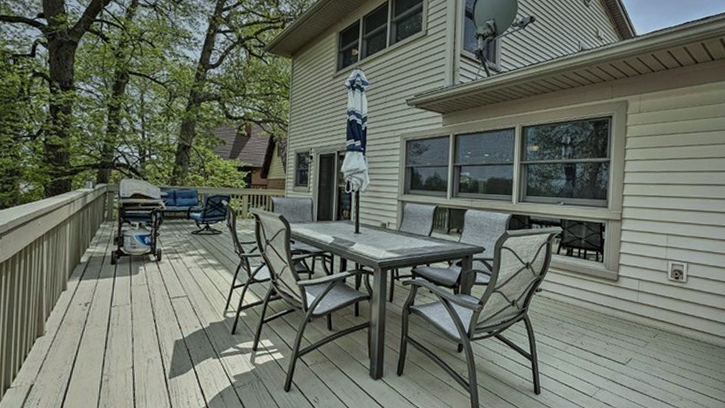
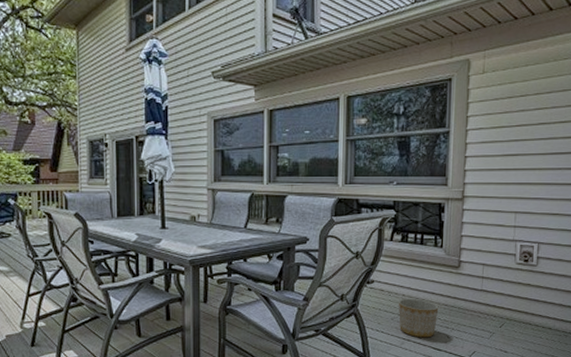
planter: none [563,306,599,344] -> present [398,298,439,338]

